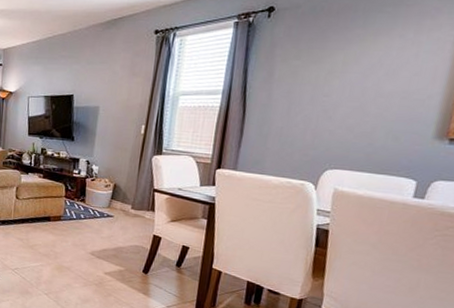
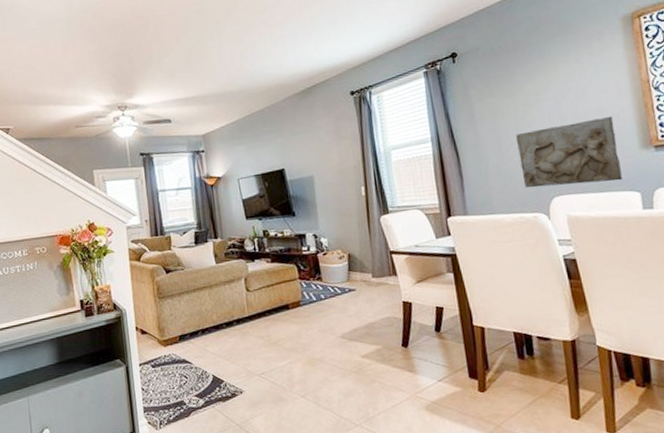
relief sculpture: none [302,100,417,166] -> present [515,115,622,188]

